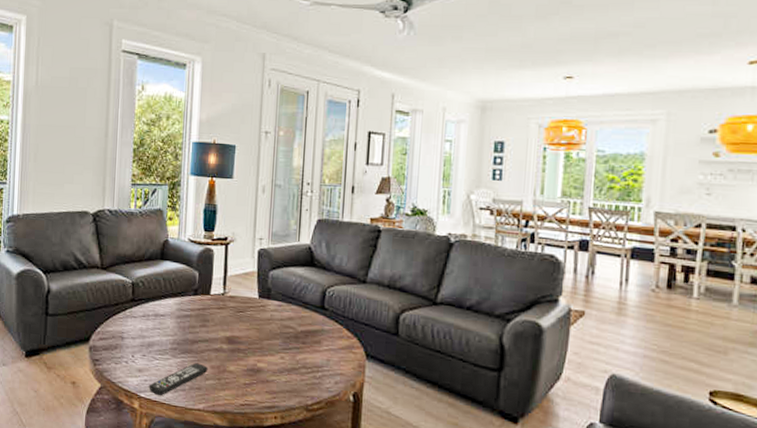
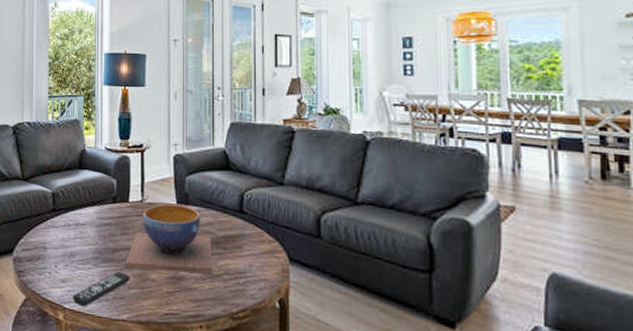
decorative bowl: none [204,298,291,367] -> present [125,204,213,274]

